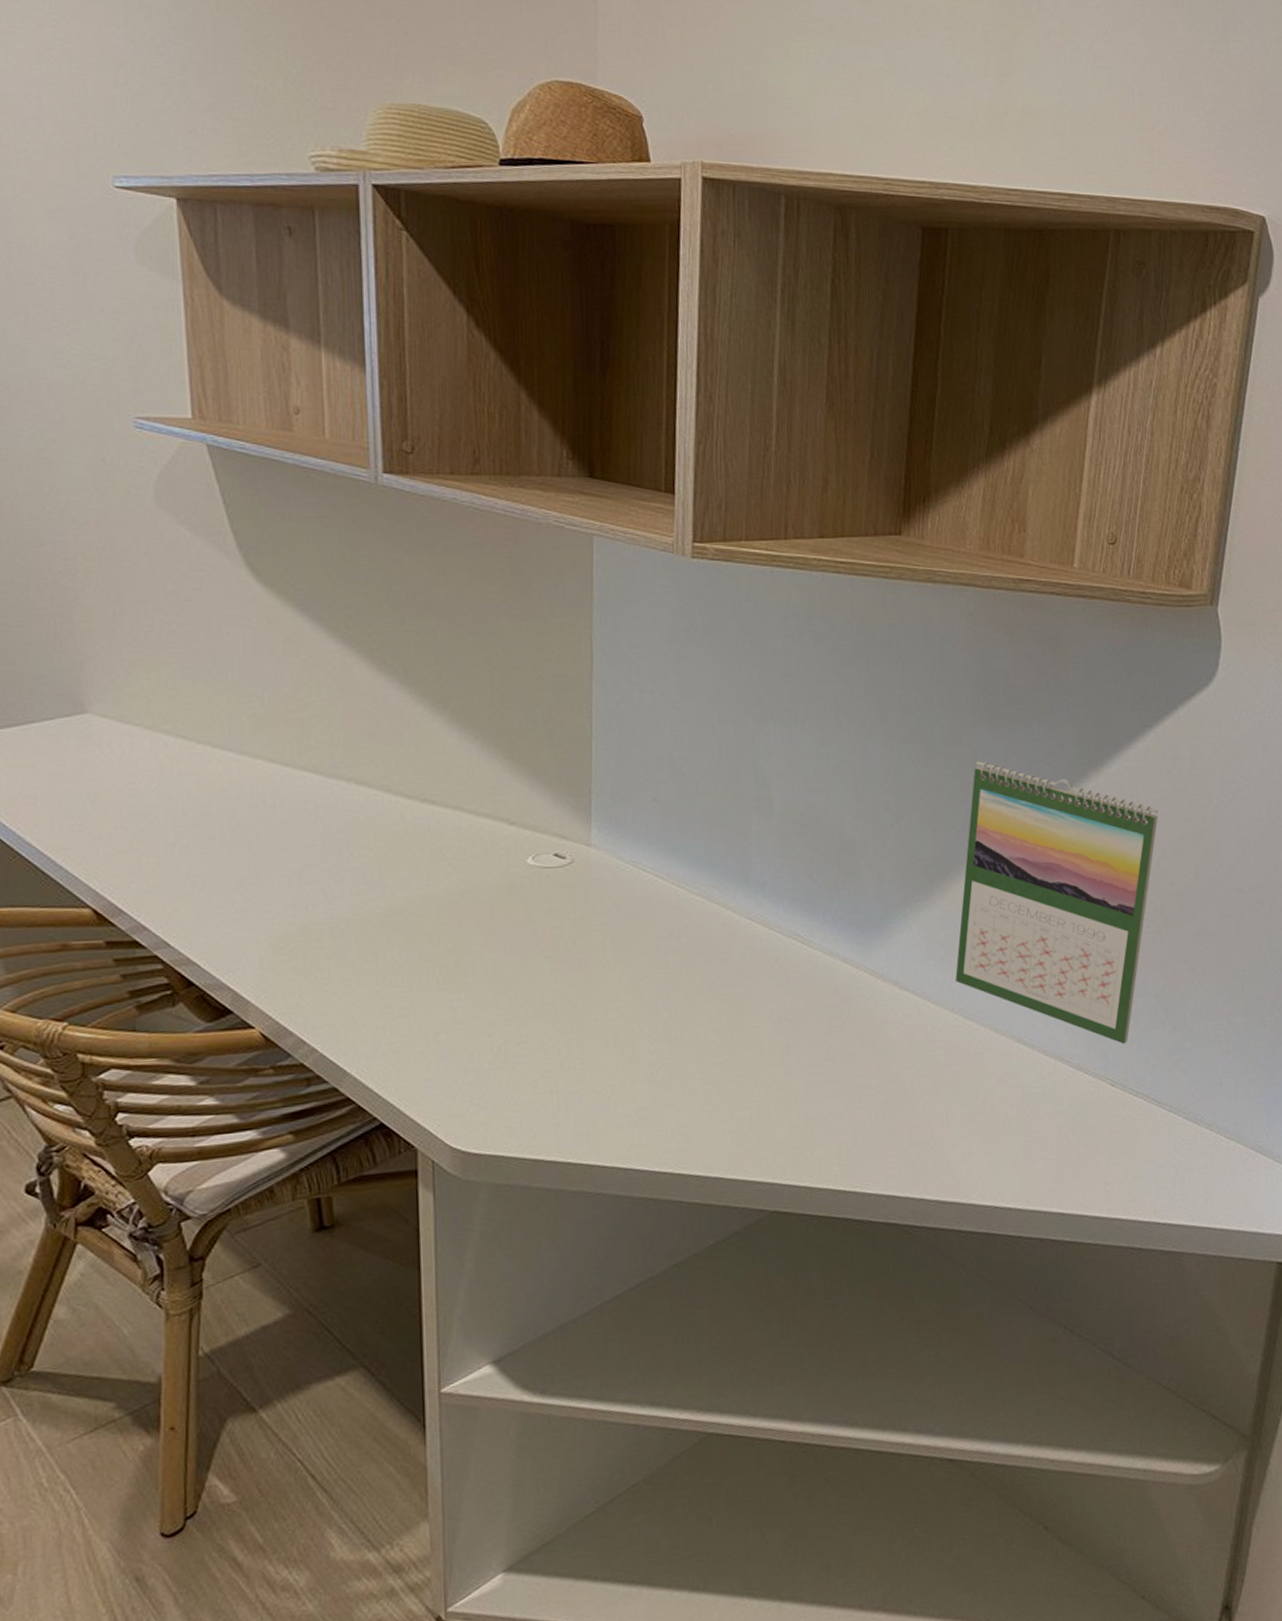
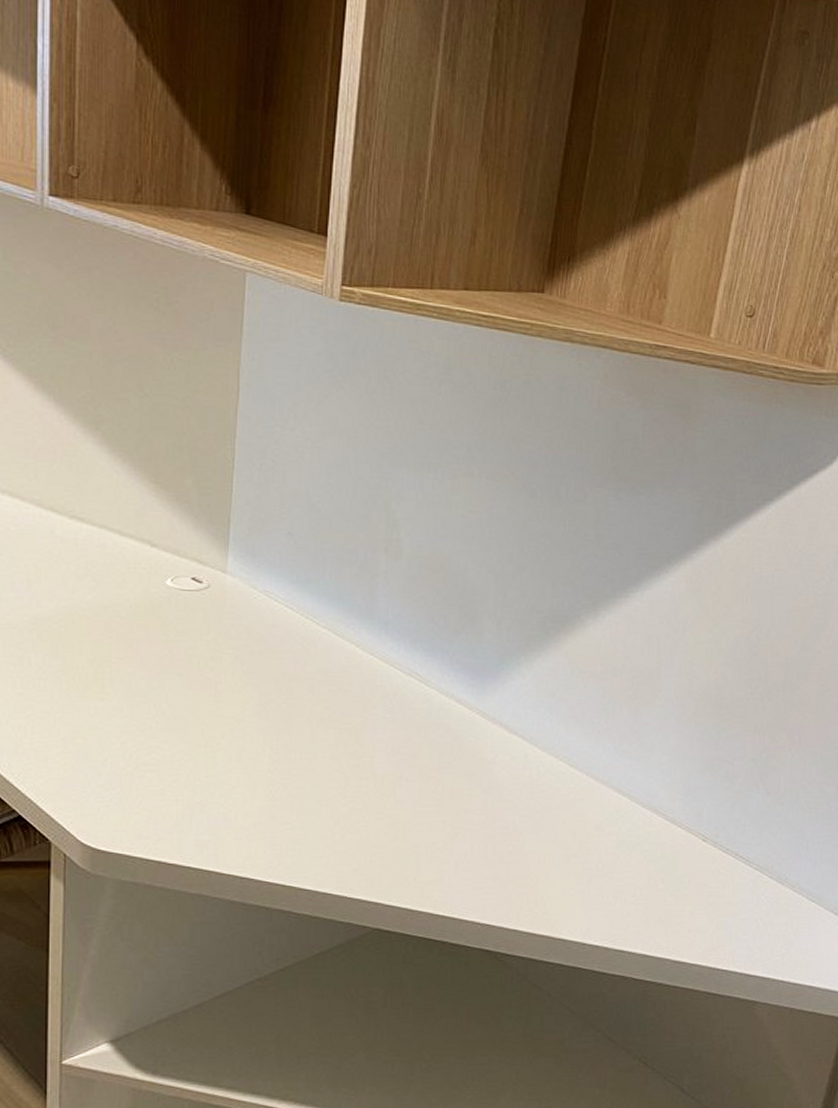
calendar: present [955,761,1158,1044] -> none [563,520,771,803]

